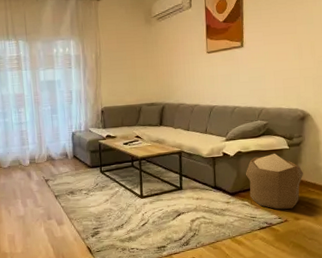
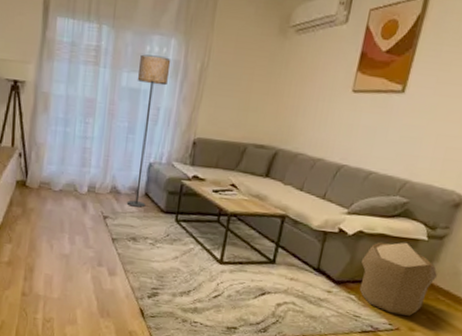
floor lamp: none [51,54,76,168] -> present [126,54,171,208]

